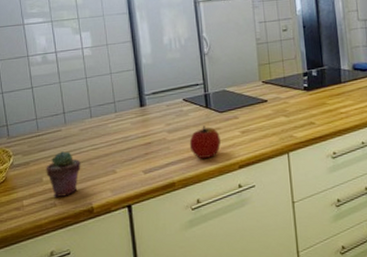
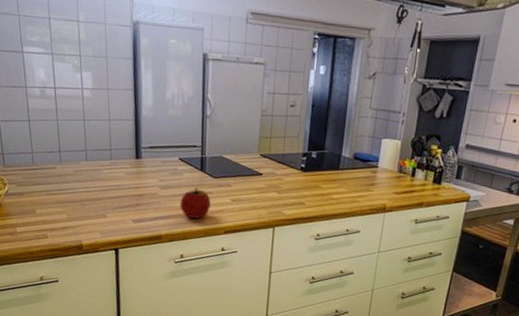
potted succulent: present [46,151,81,197] -> none [39,188,73,231]

